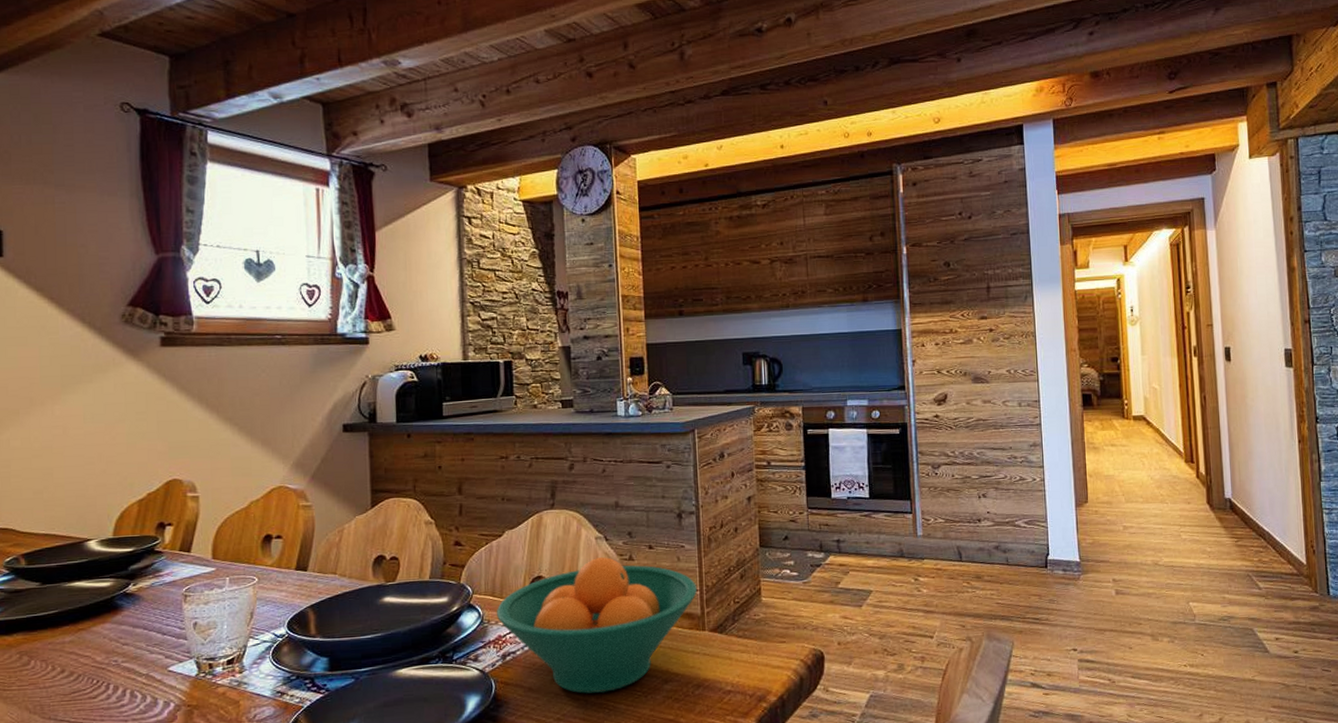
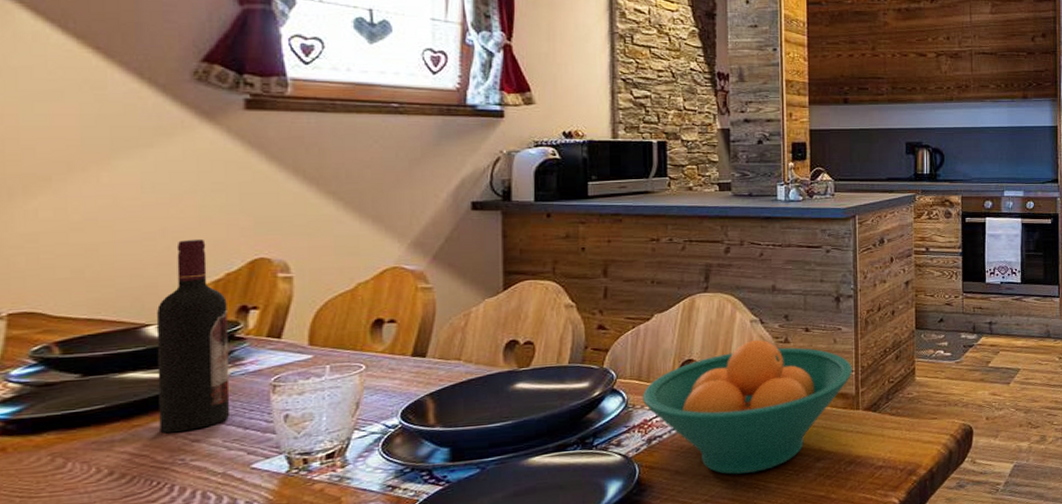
wine bottle: none [95,462,152,637] -> present [156,238,231,434]

